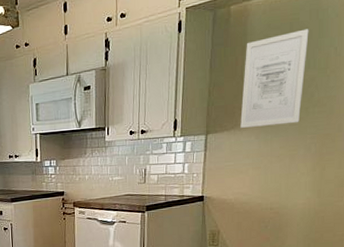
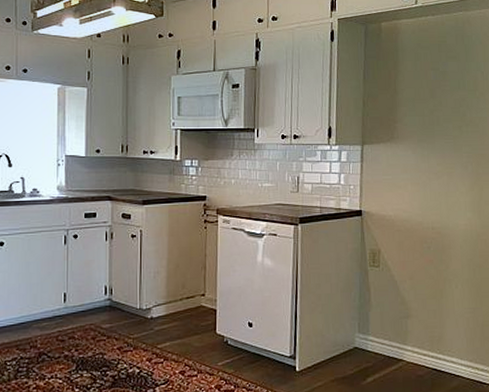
wall art: present [240,29,309,128] -> none [396,52,457,141]

